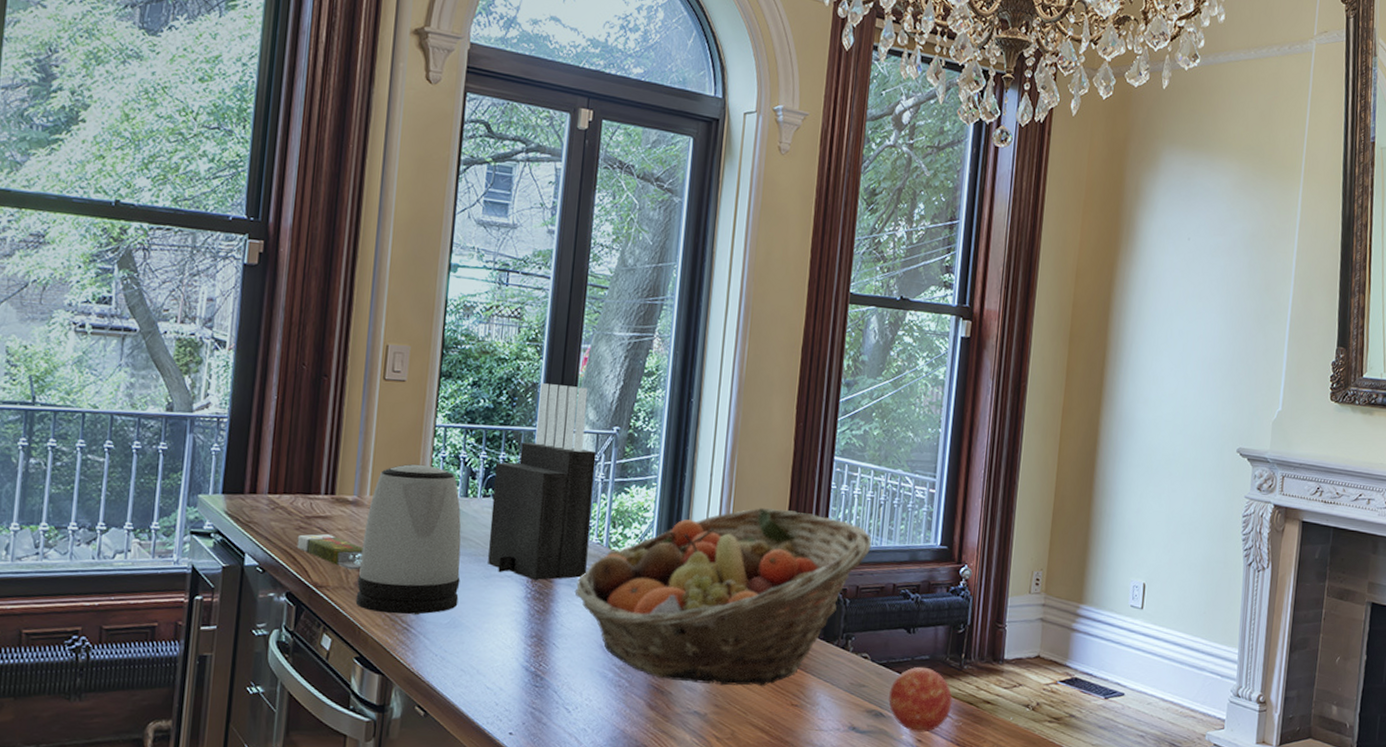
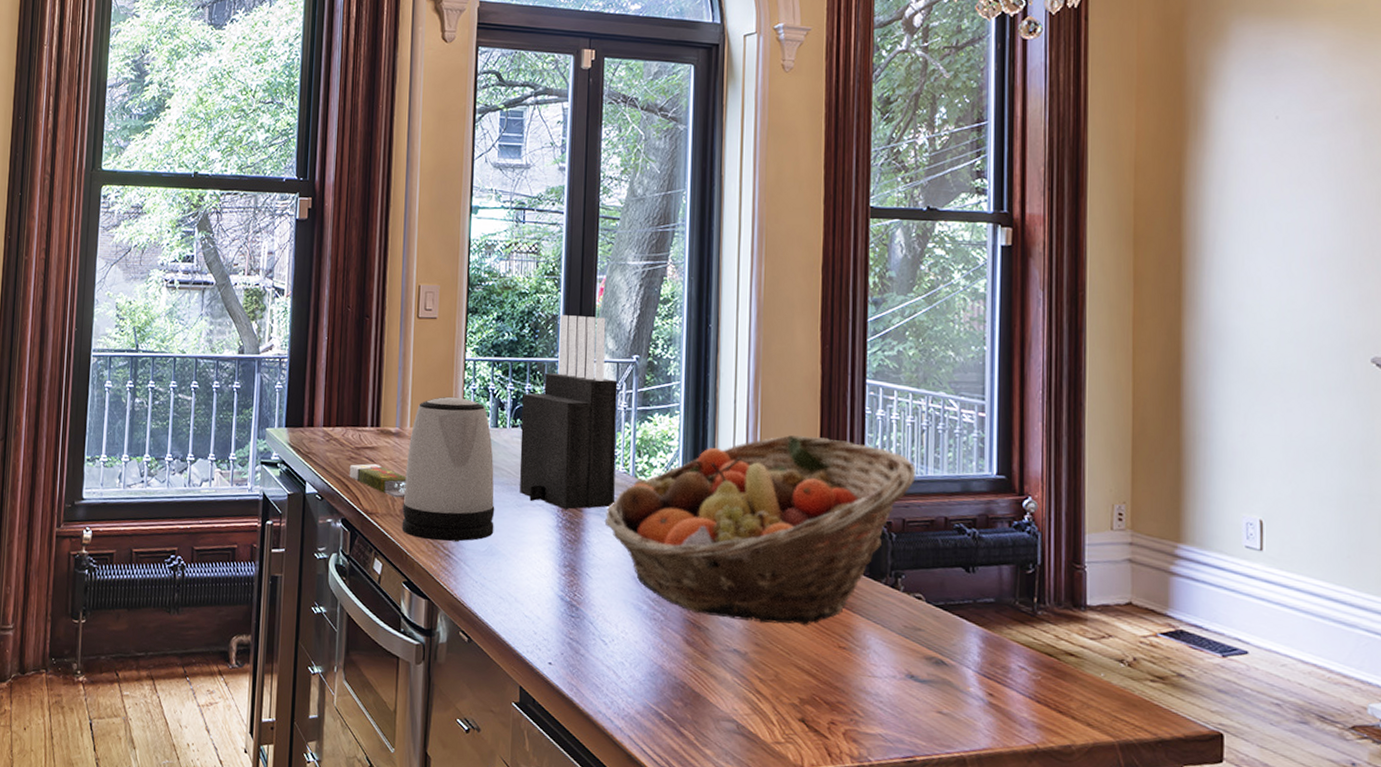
apple: present [889,666,953,733] -> none [950,610,1028,686]

